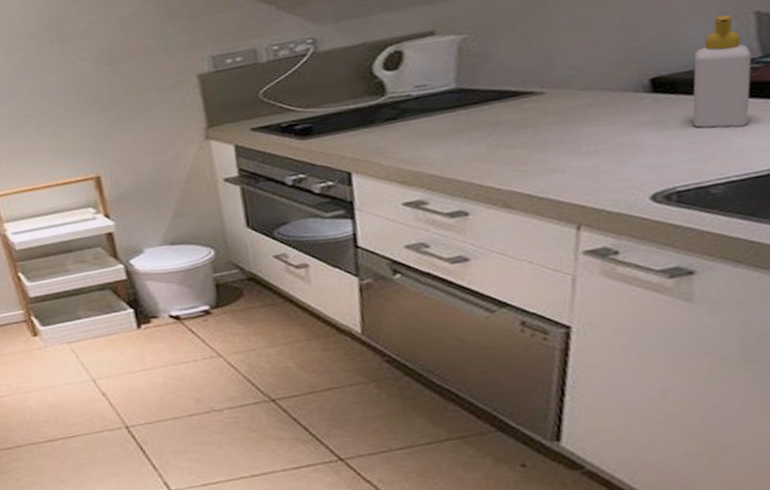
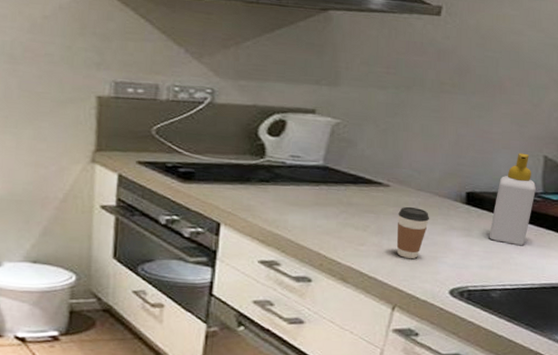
coffee cup: none [561,110,606,170] -> present [396,206,430,259]

